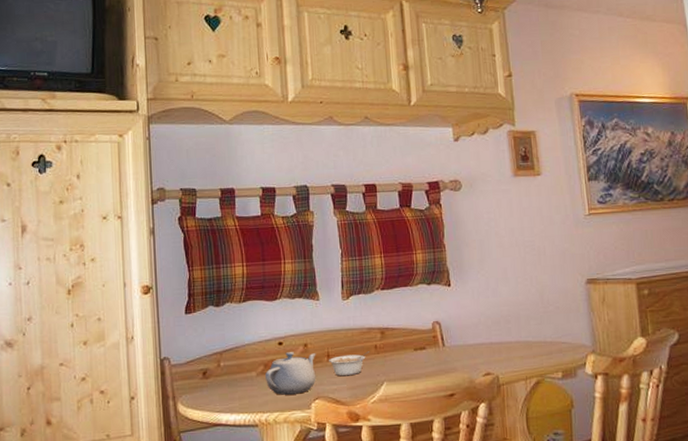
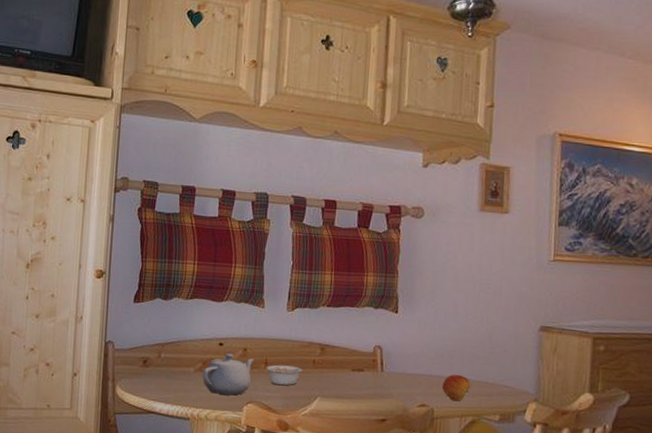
fruit: none [503,337,530,365] -> present [442,374,470,402]

